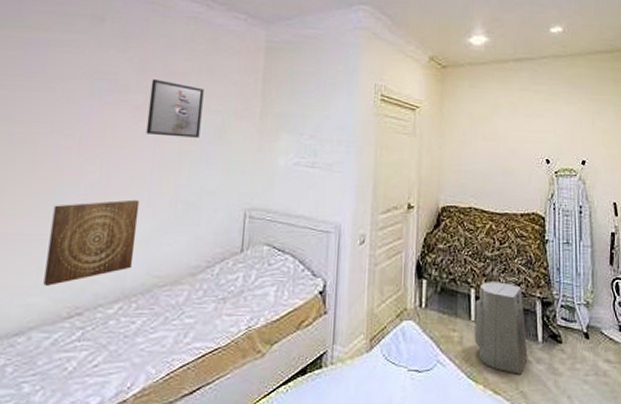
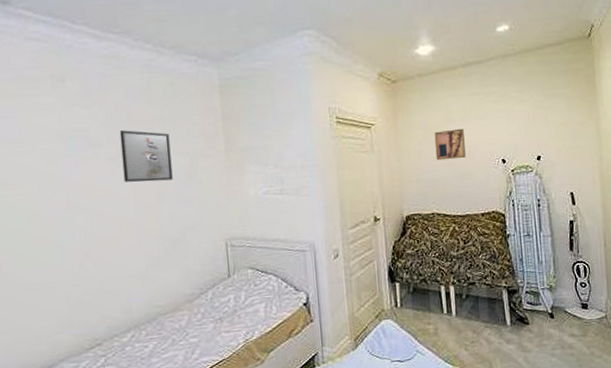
wall art: present [43,199,140,286] -> none [57,242,135,324]
air purifier: present [475,282,528,374] -> none [446,277,499,355]
wall art: none [479,122,510,154] -> present [434,128,466,161]

